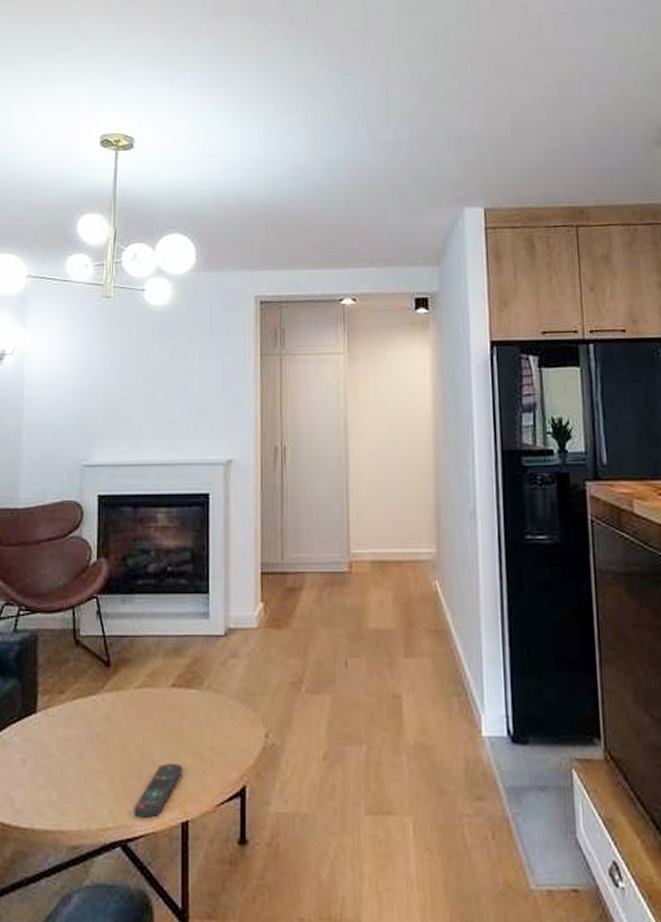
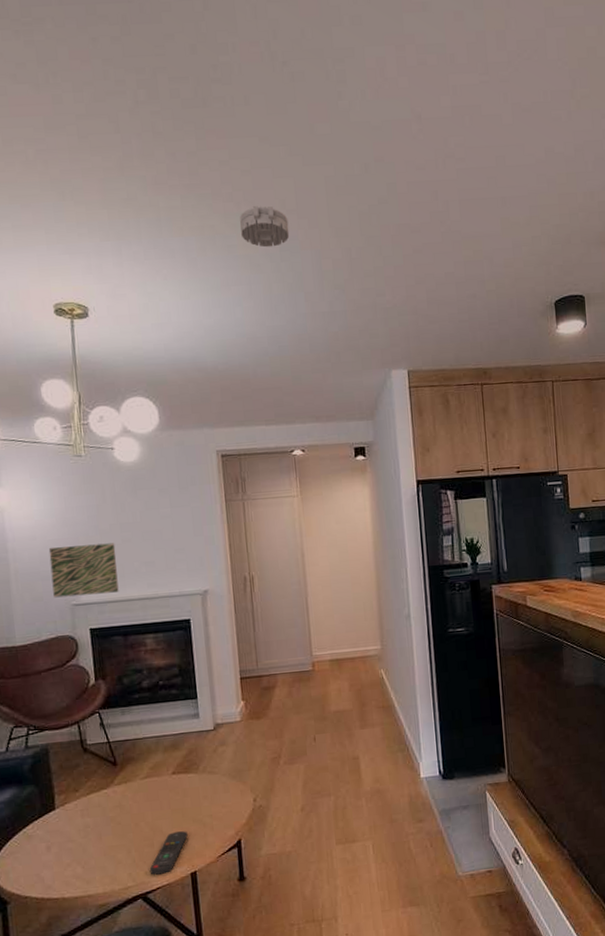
wall art: none [64,396,135,456] -> present [48,543,119,598]
smoke detector: none [301,29,354,73] -> present [240,206,290,248]

